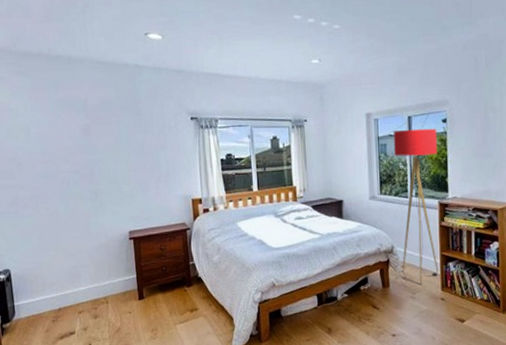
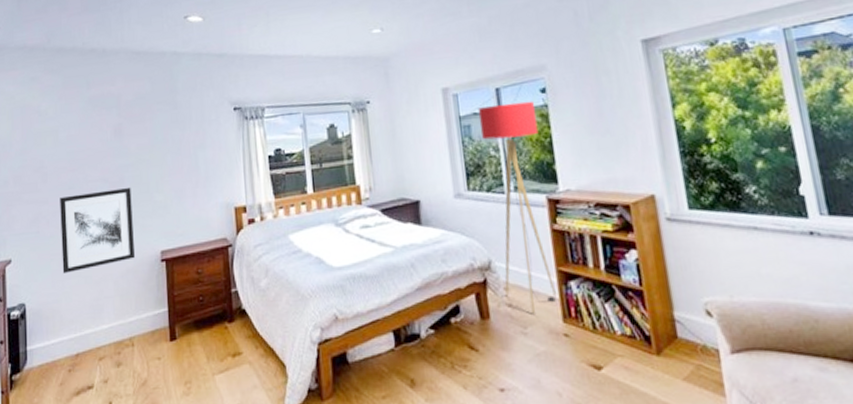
wall art: none [35,178,106,246] -> present [60,187,135,273]

